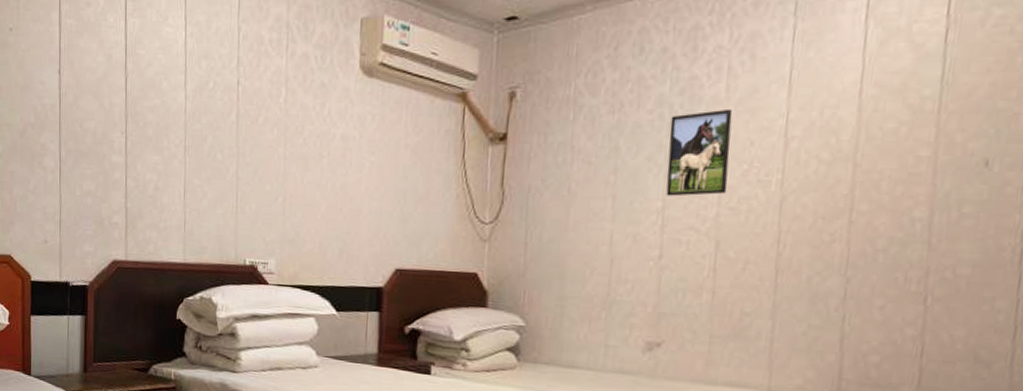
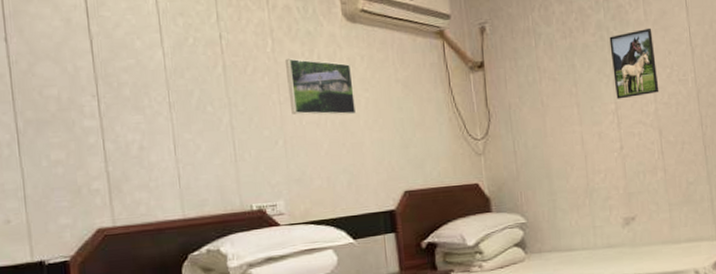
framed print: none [294,111,361,179] -> present [286,58,357,115]

